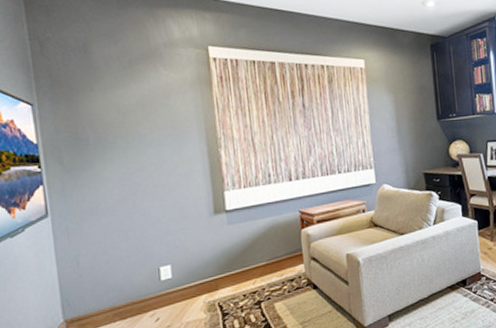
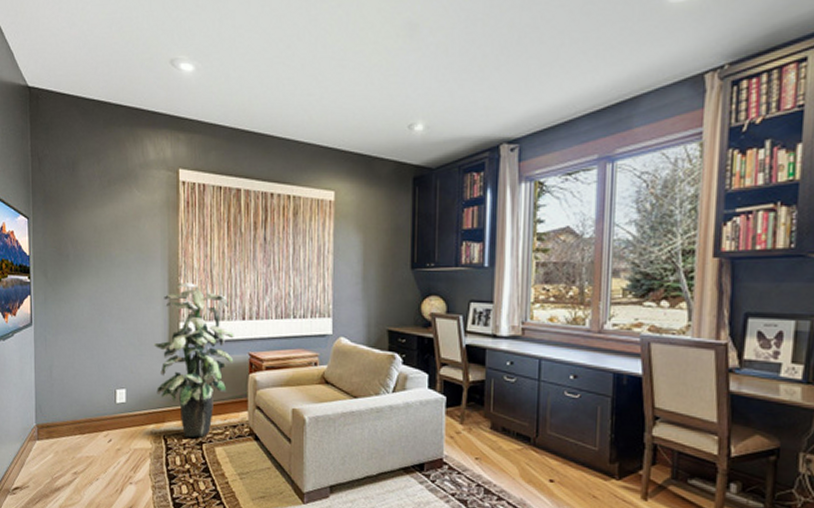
indoor plant: none [198,152,285,299] -> present [153,282,234,437]

